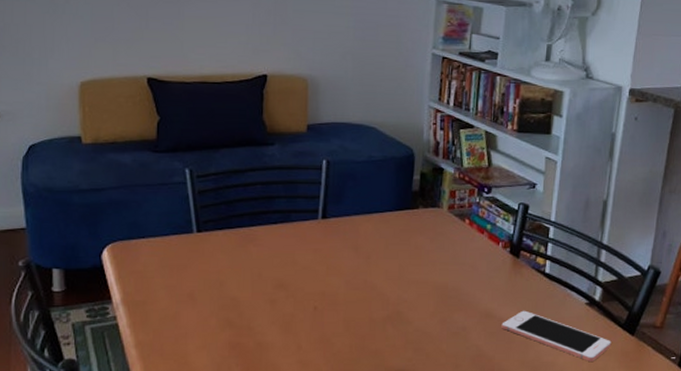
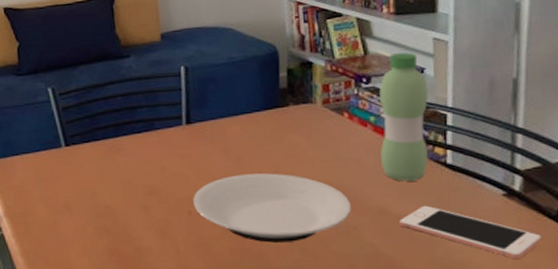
plate: none [320,272,463,341] -> present [193,173,351,243]
water bottle: none [492,168,537,287] -> present [379,52,428,182]

